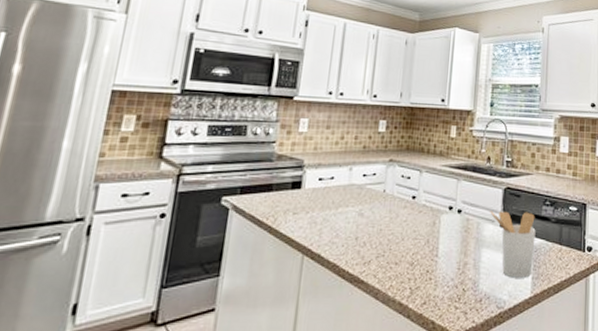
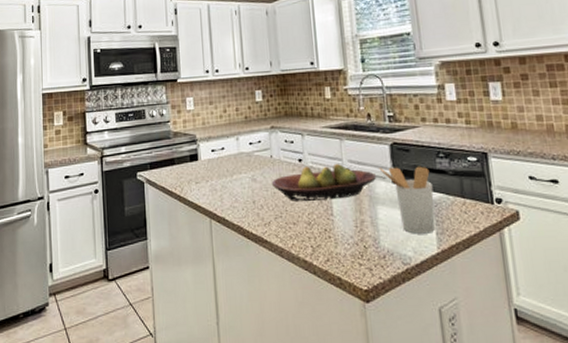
fruit bowl: none [379,203,487,241] -> present [271,163,377,202]

